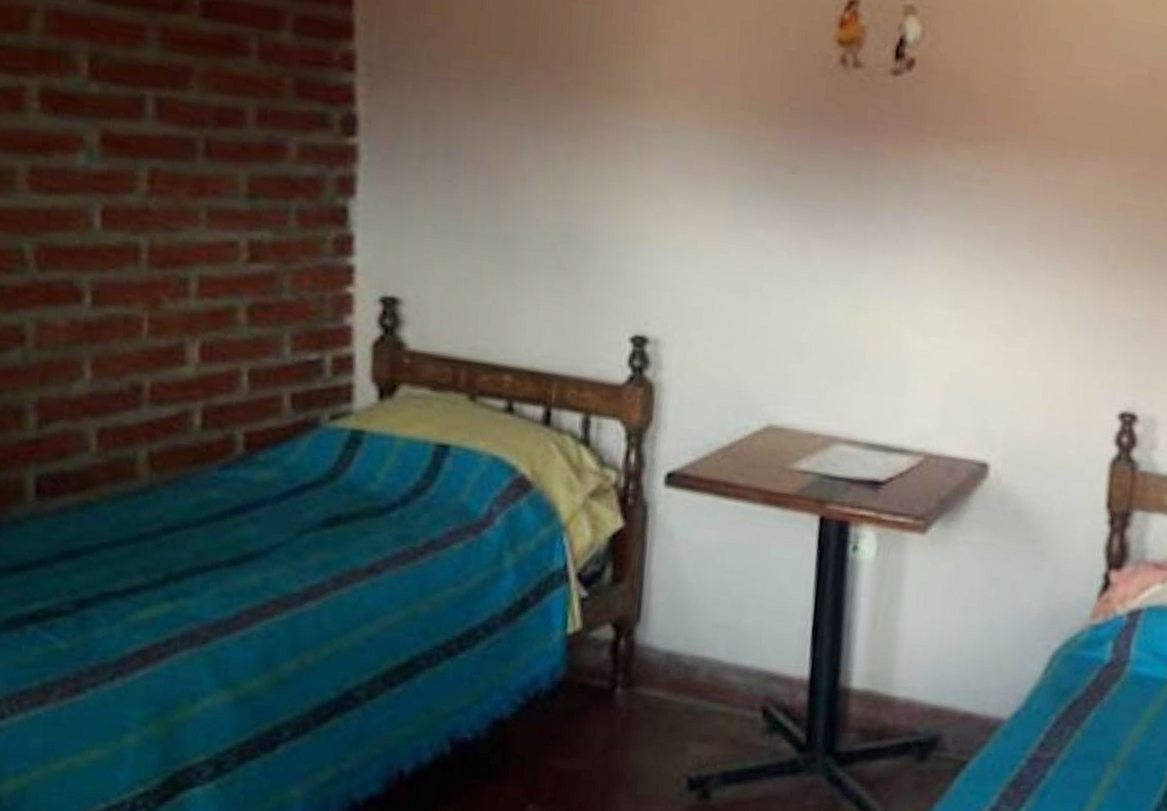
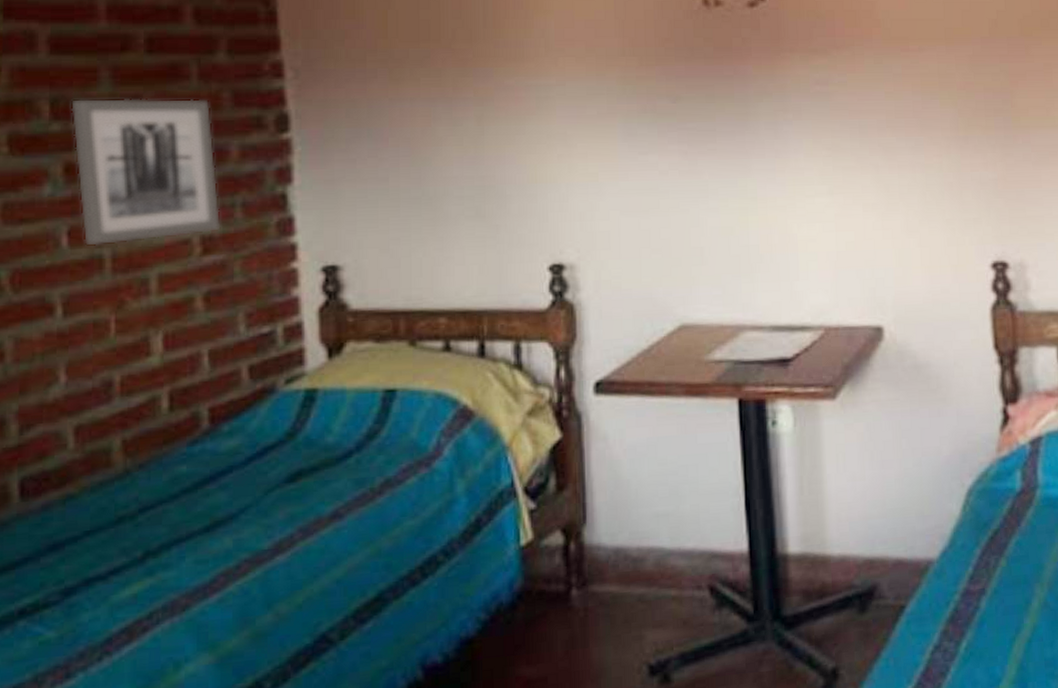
wall art: none [111,58,273,239] -> present [70,98,221,246]

